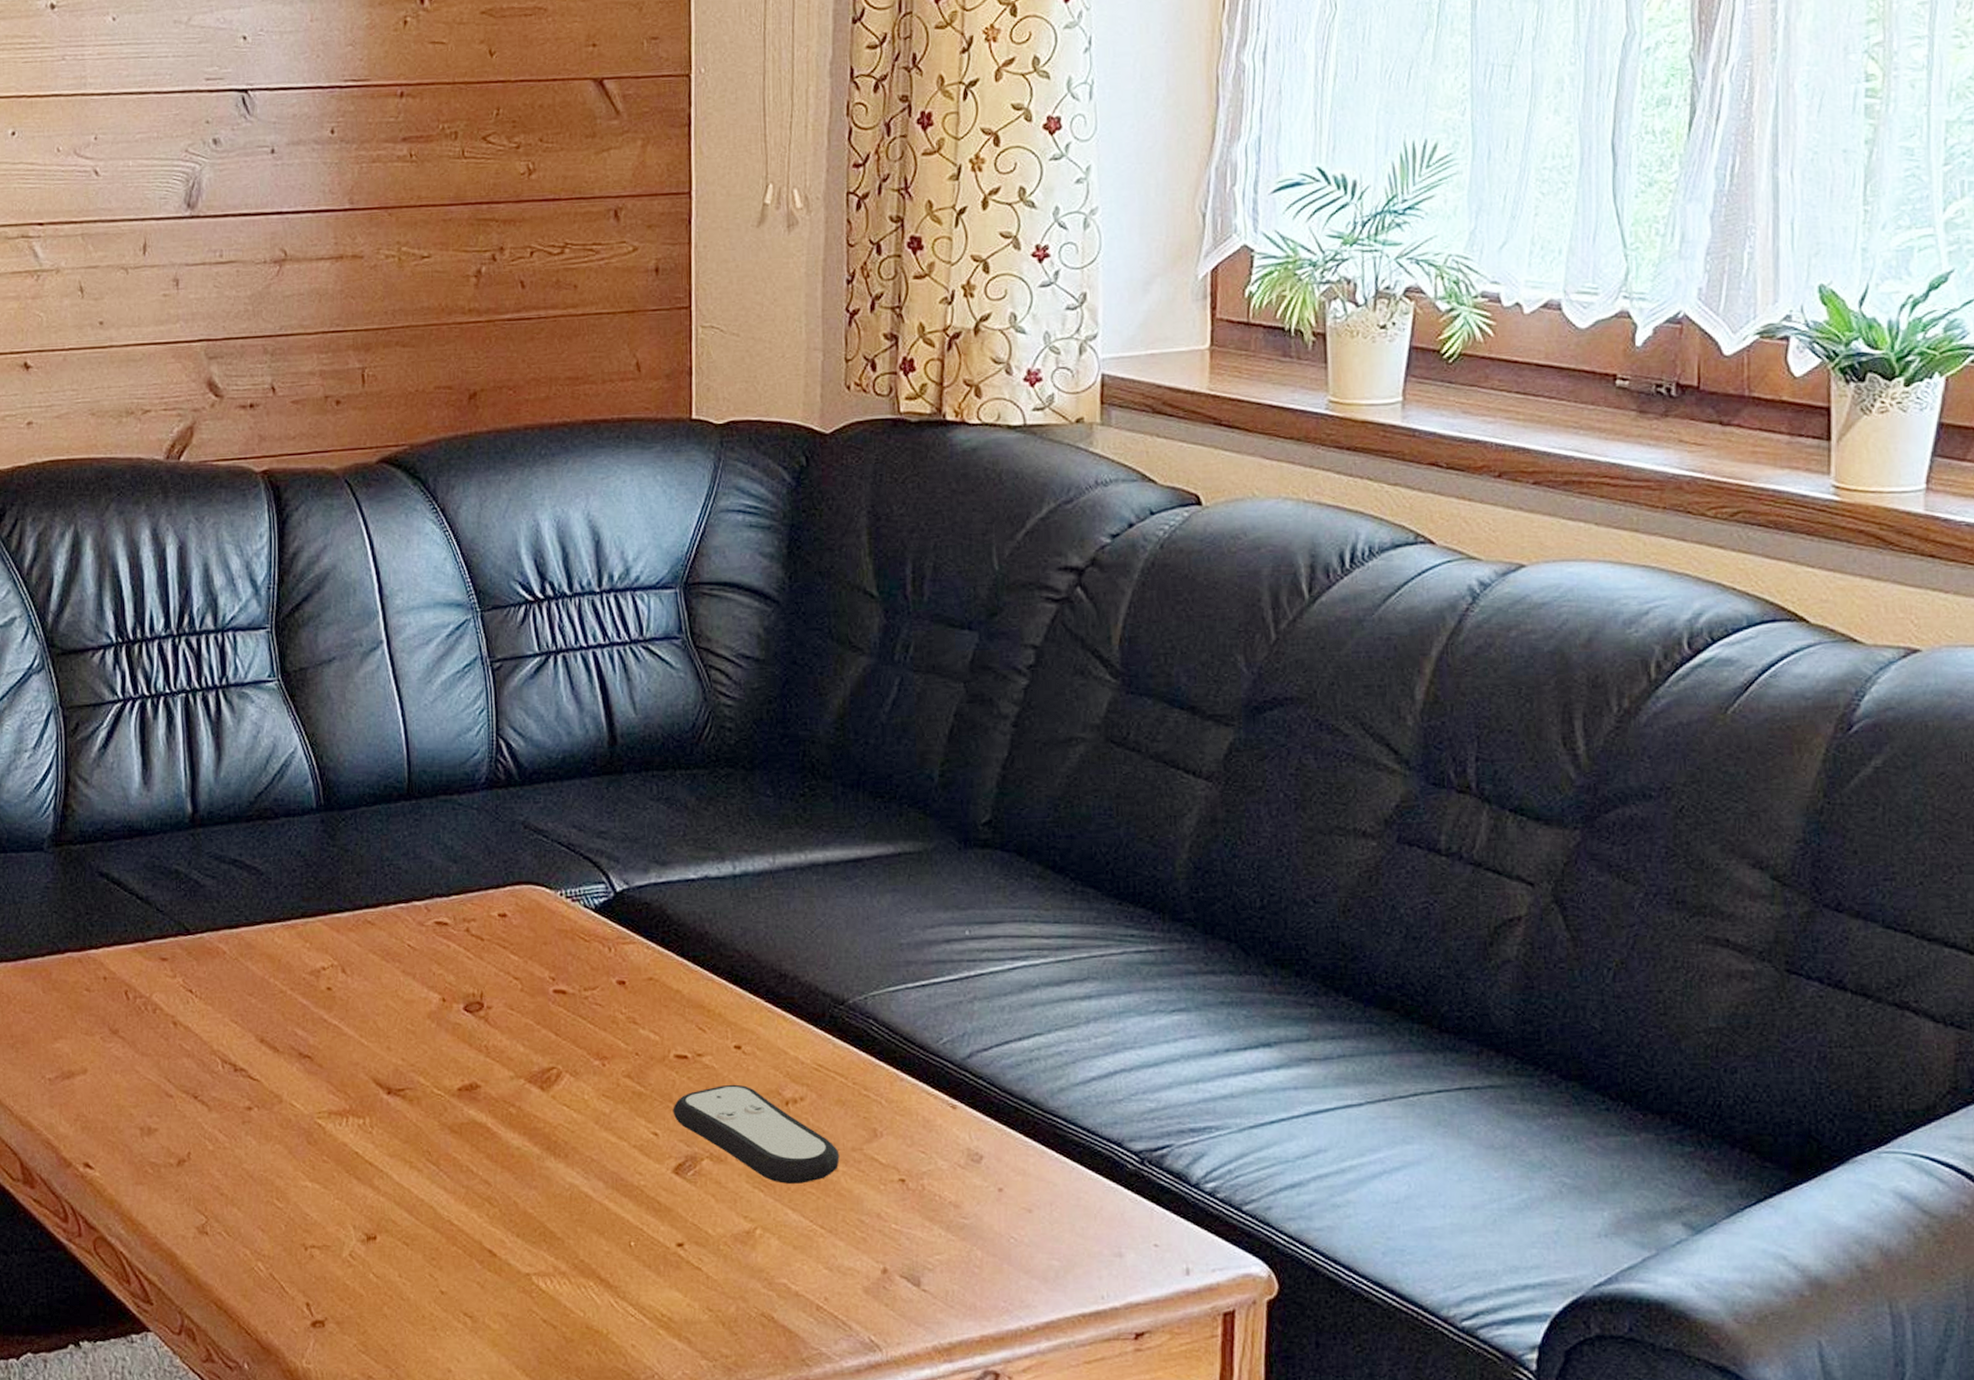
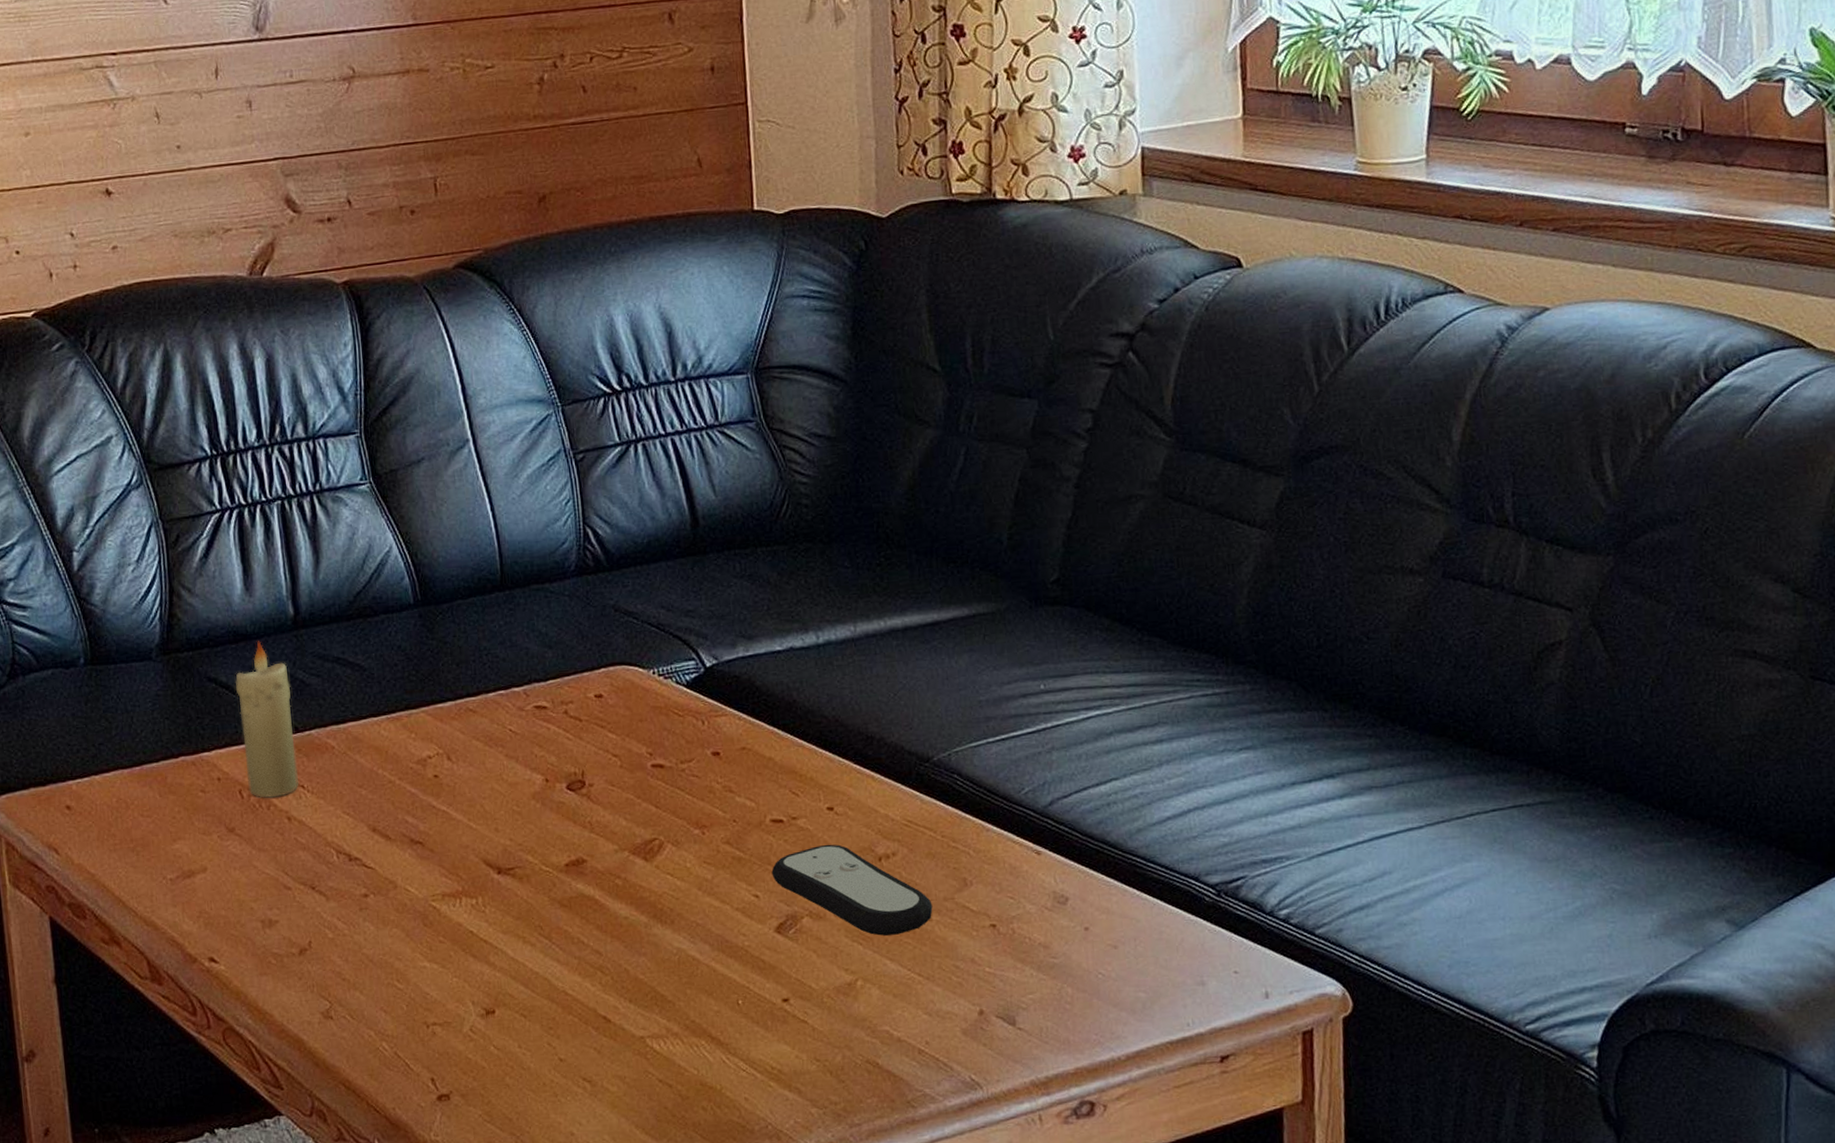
candle: none [127,837,186,1001] -> present [235,641,298,798]

